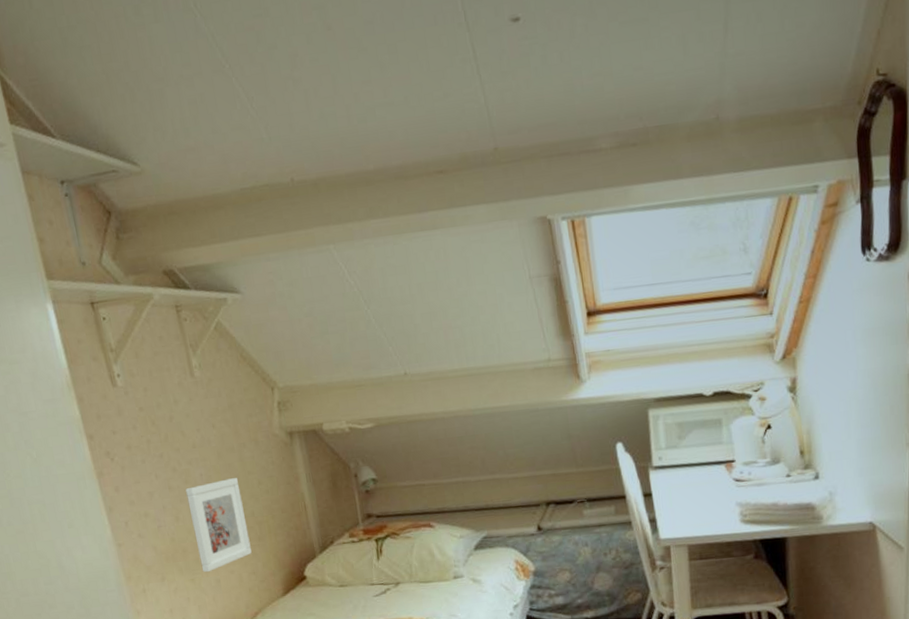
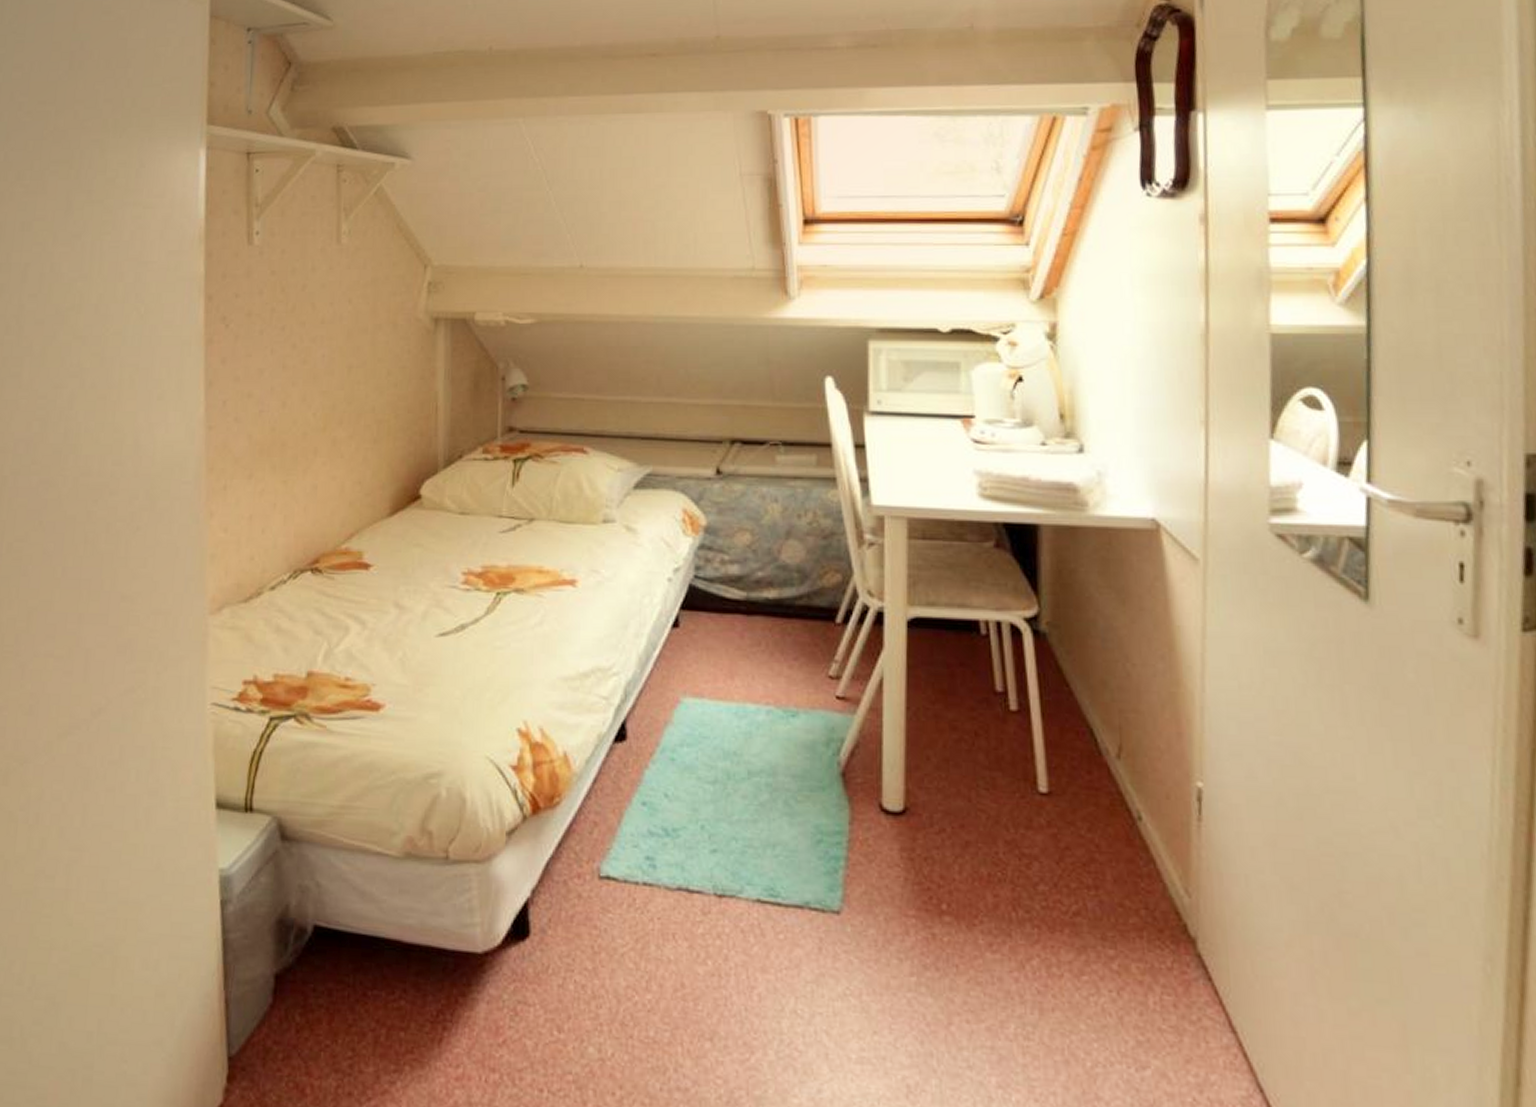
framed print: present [185,478,252,573] -> none [298,364,365,475]

